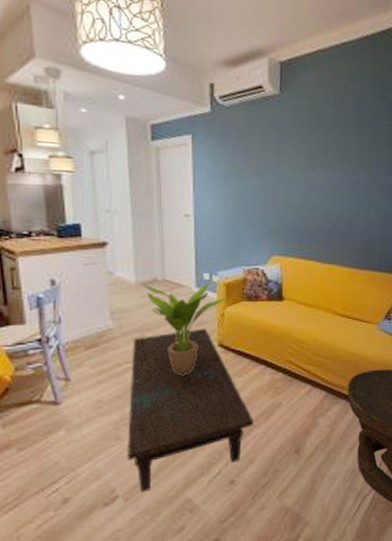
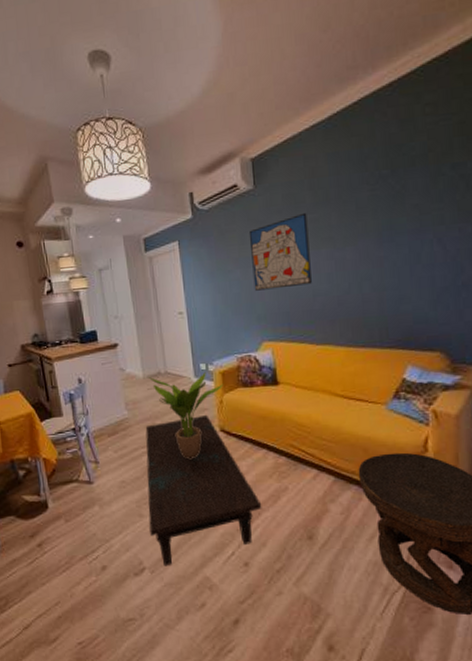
wall art: none [269,129,328,203] -> present [248,212,312,291]

